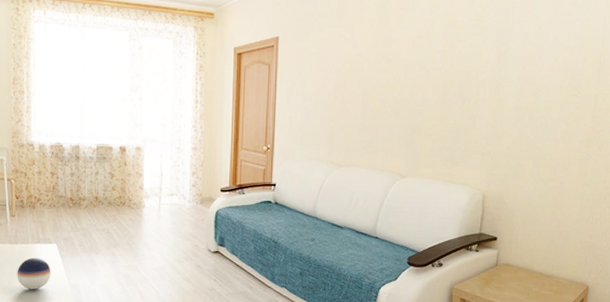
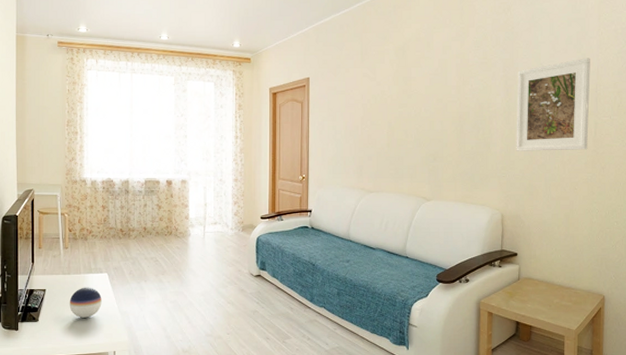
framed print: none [504,22,596,127] -> present [516,58,591,151]

